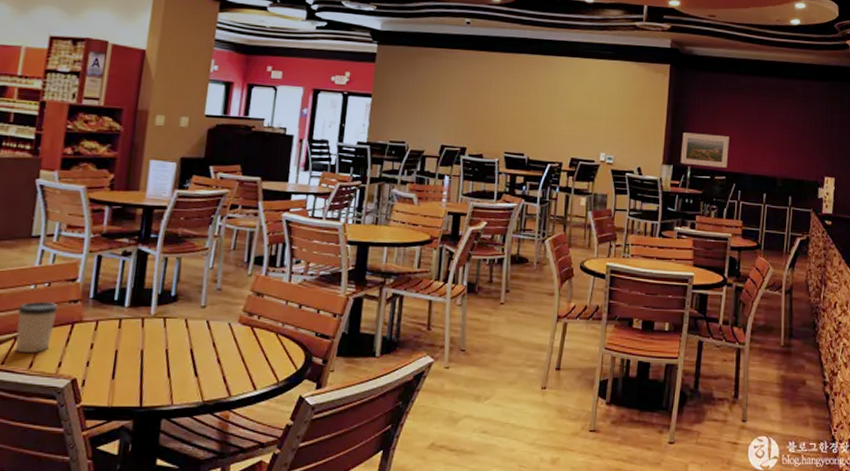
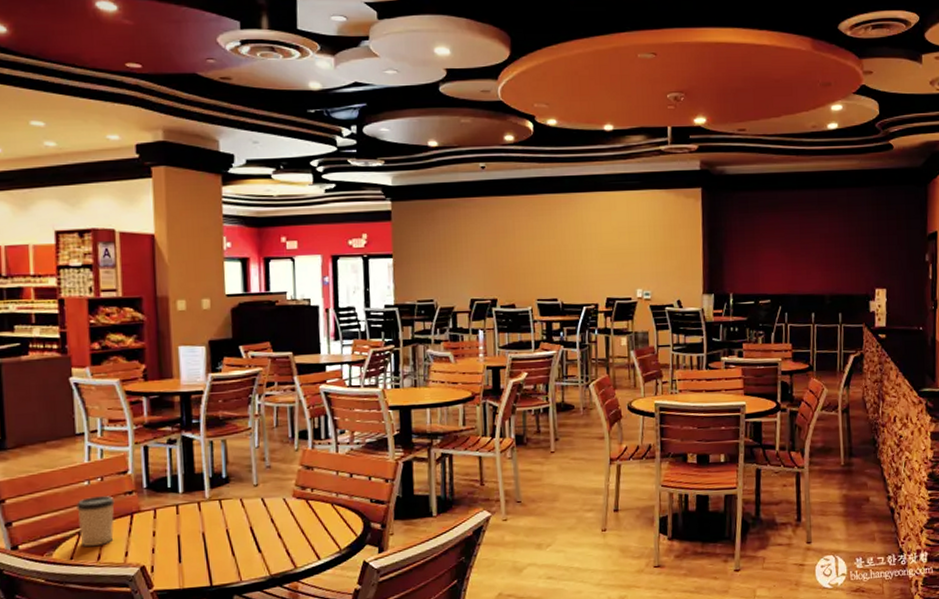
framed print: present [680,132,729,168] -> none [721,257,772,292]

